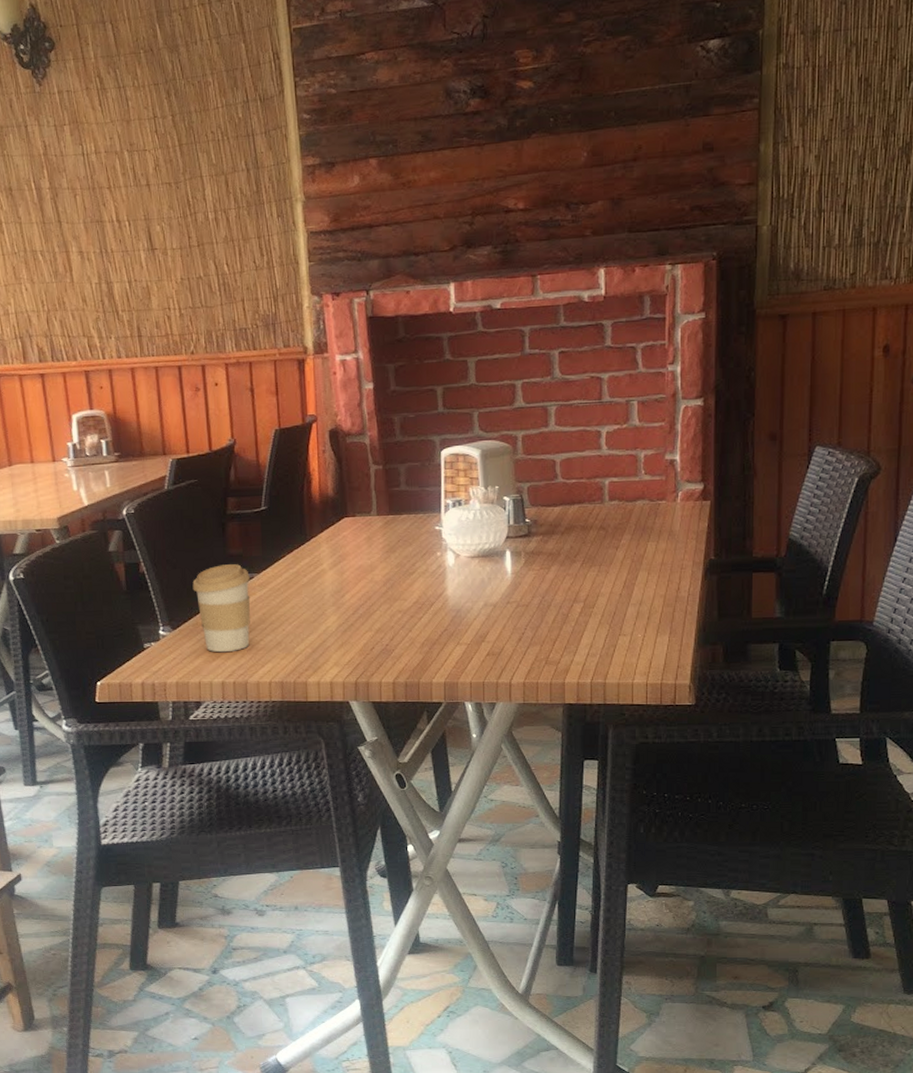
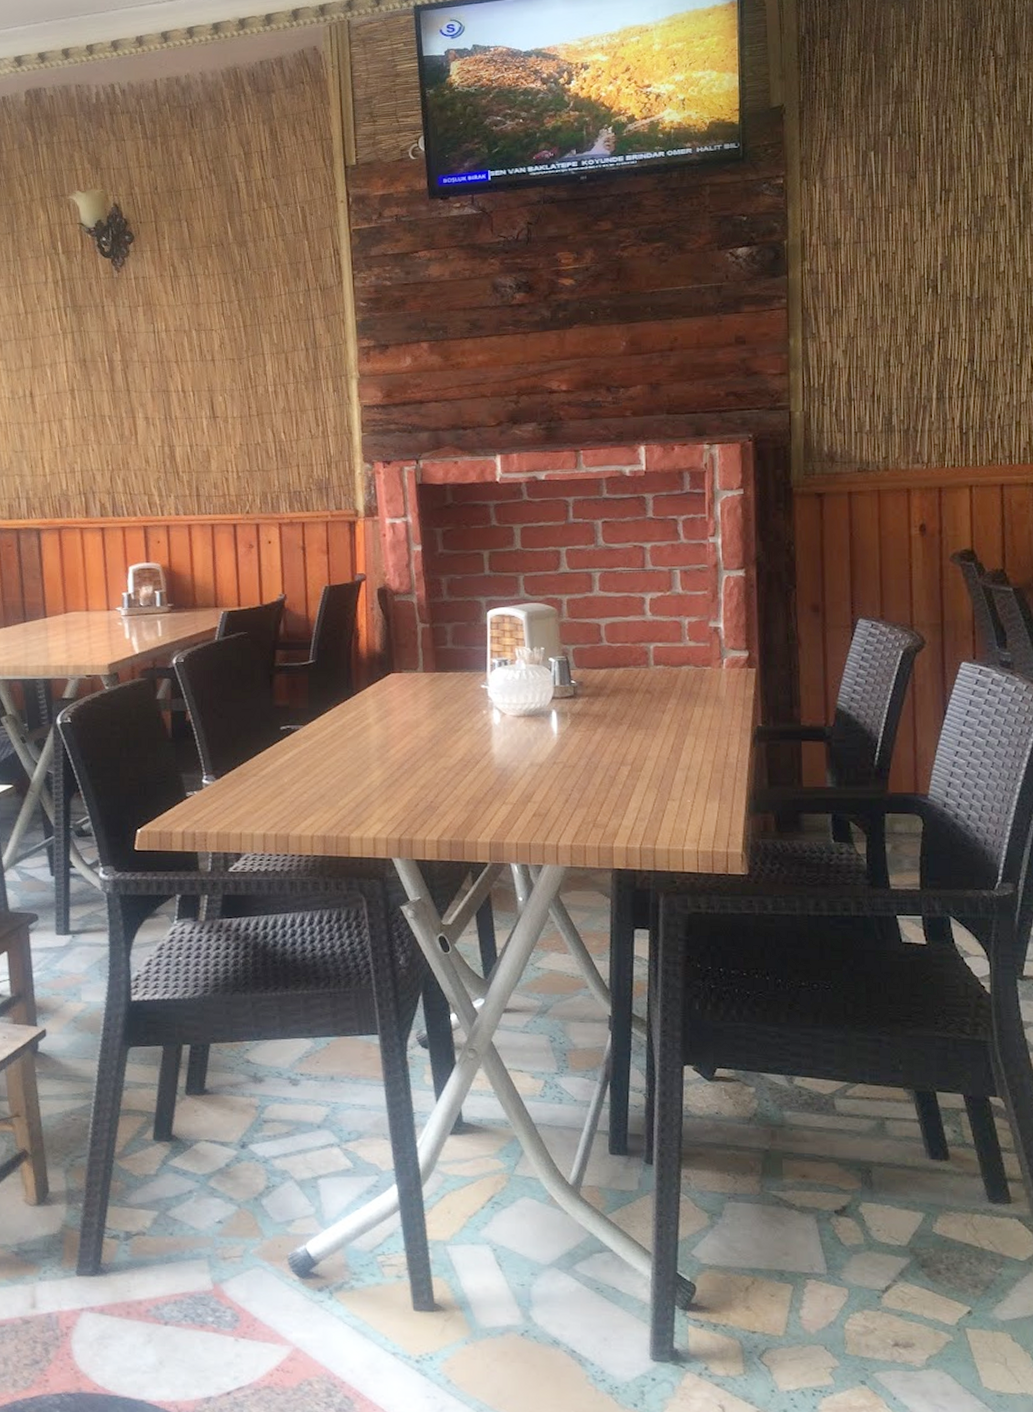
coffee cup: present [192,564,251,653] -> none [238,716,295,804]

